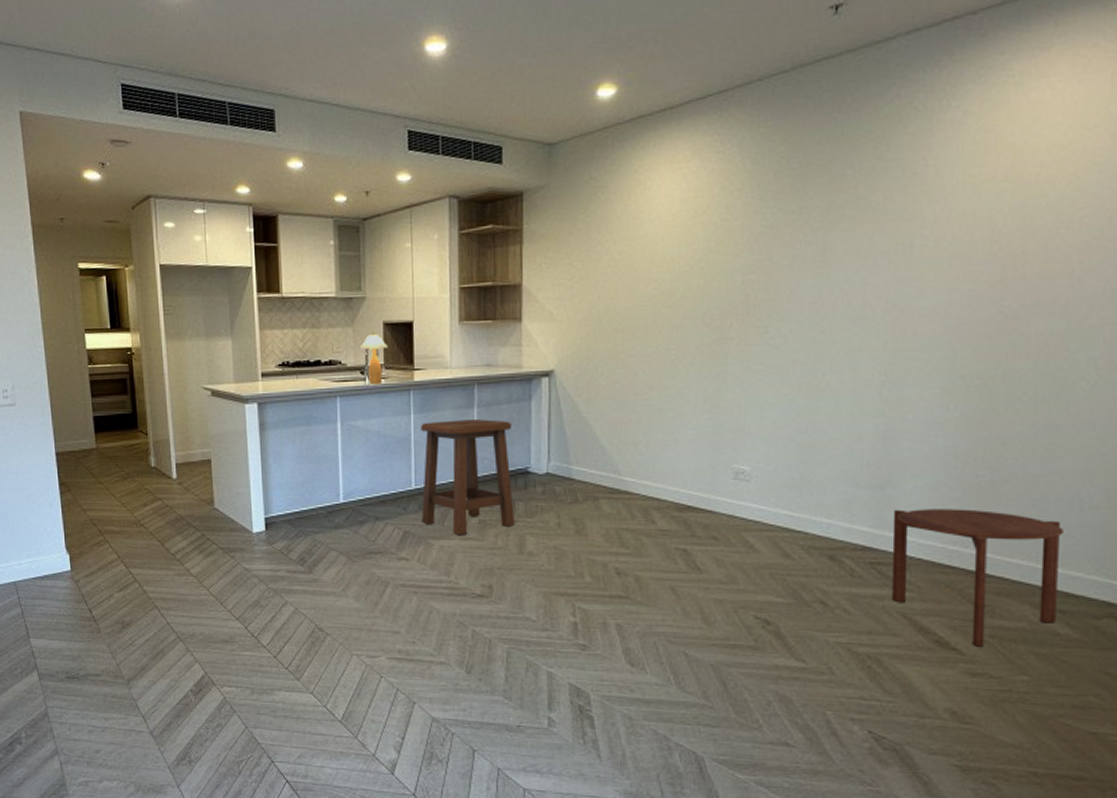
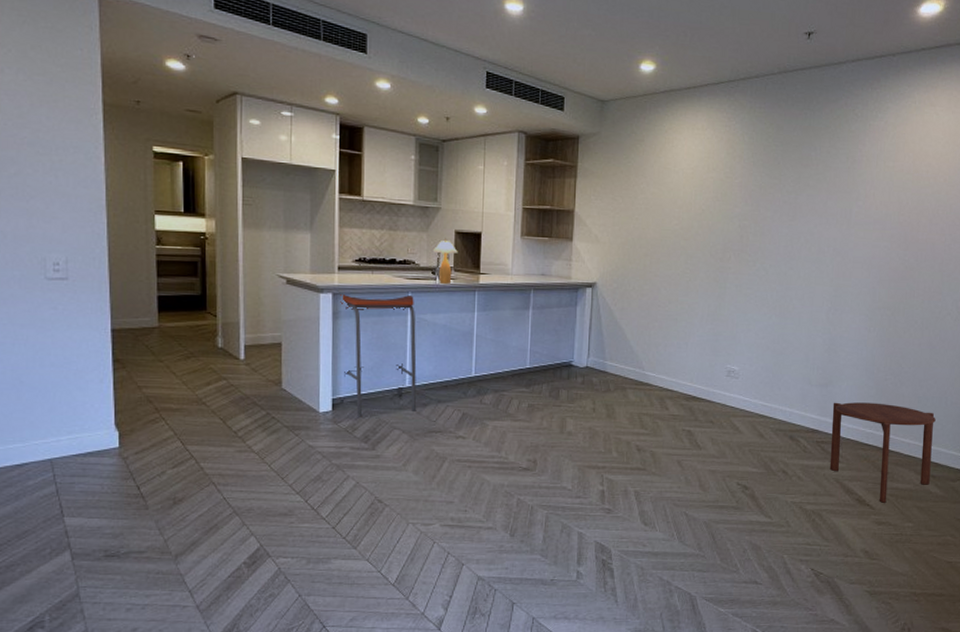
bar stool: none [266,400,353,538] -> present [339,295,417,417]
stool: present [421,419,514,536] -> none [479,319,561,418]

